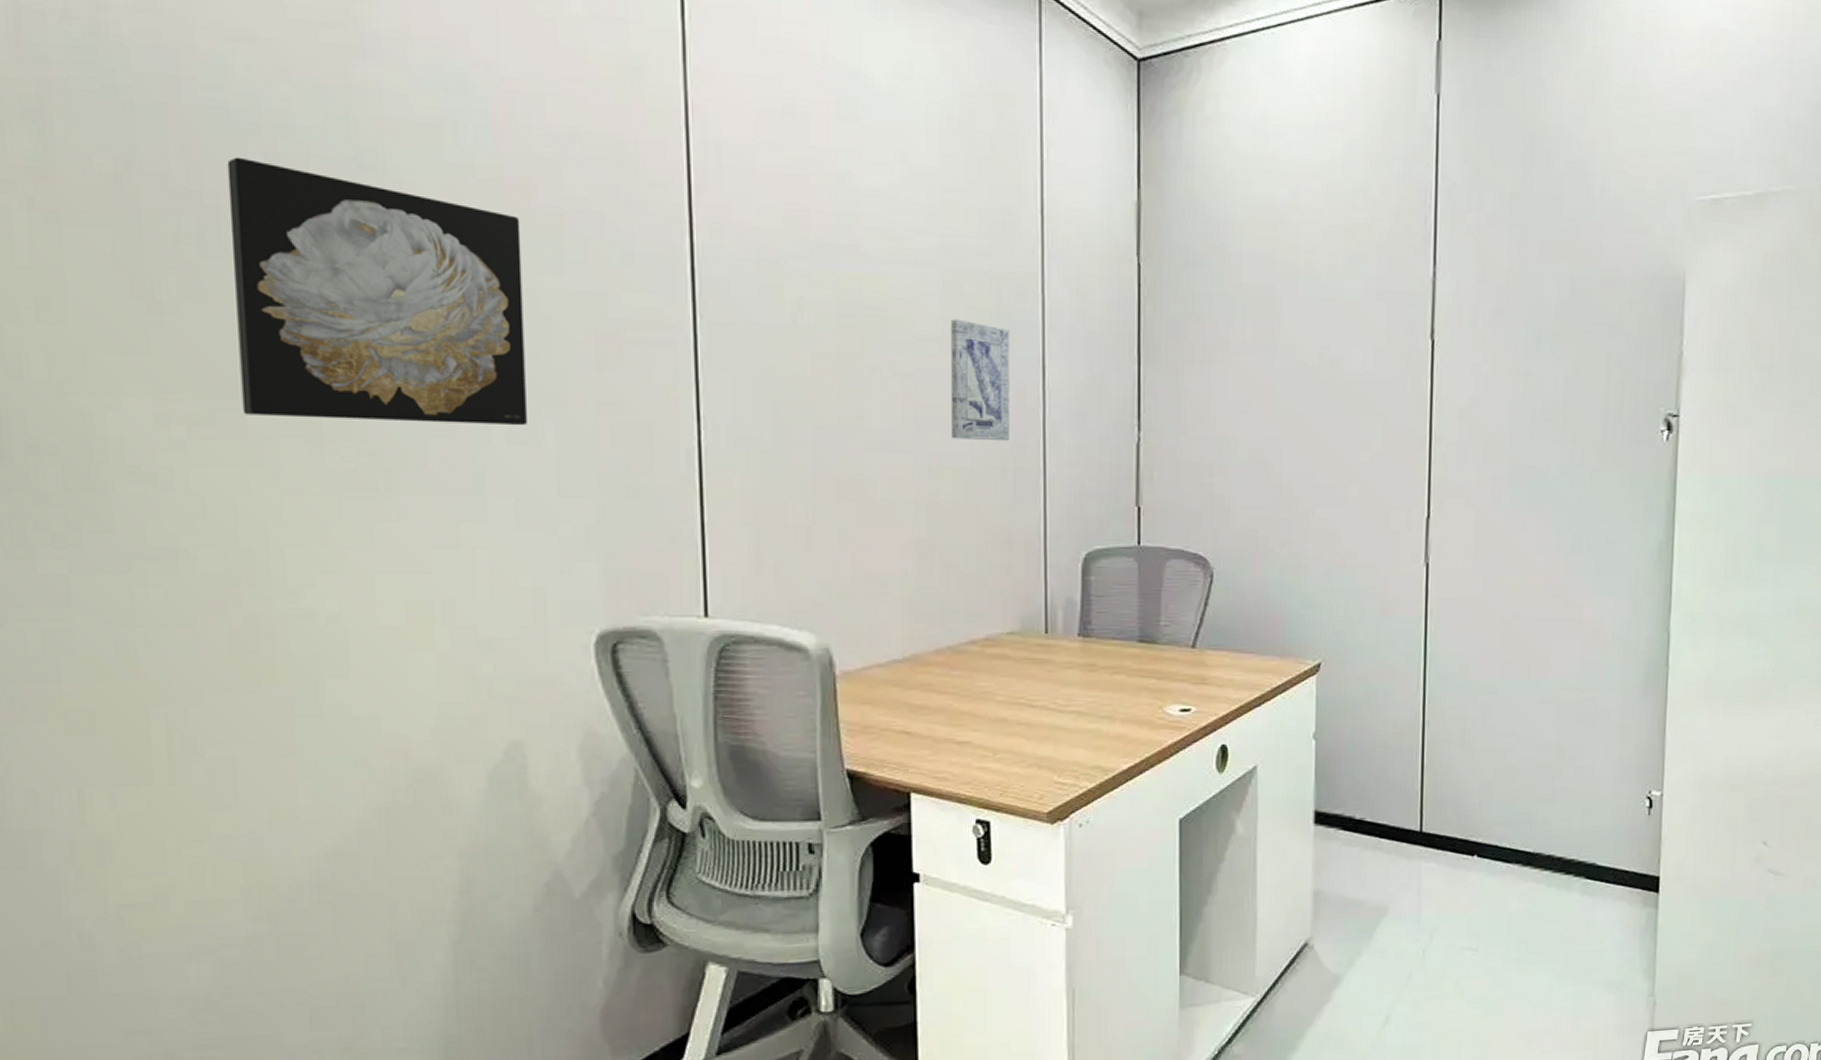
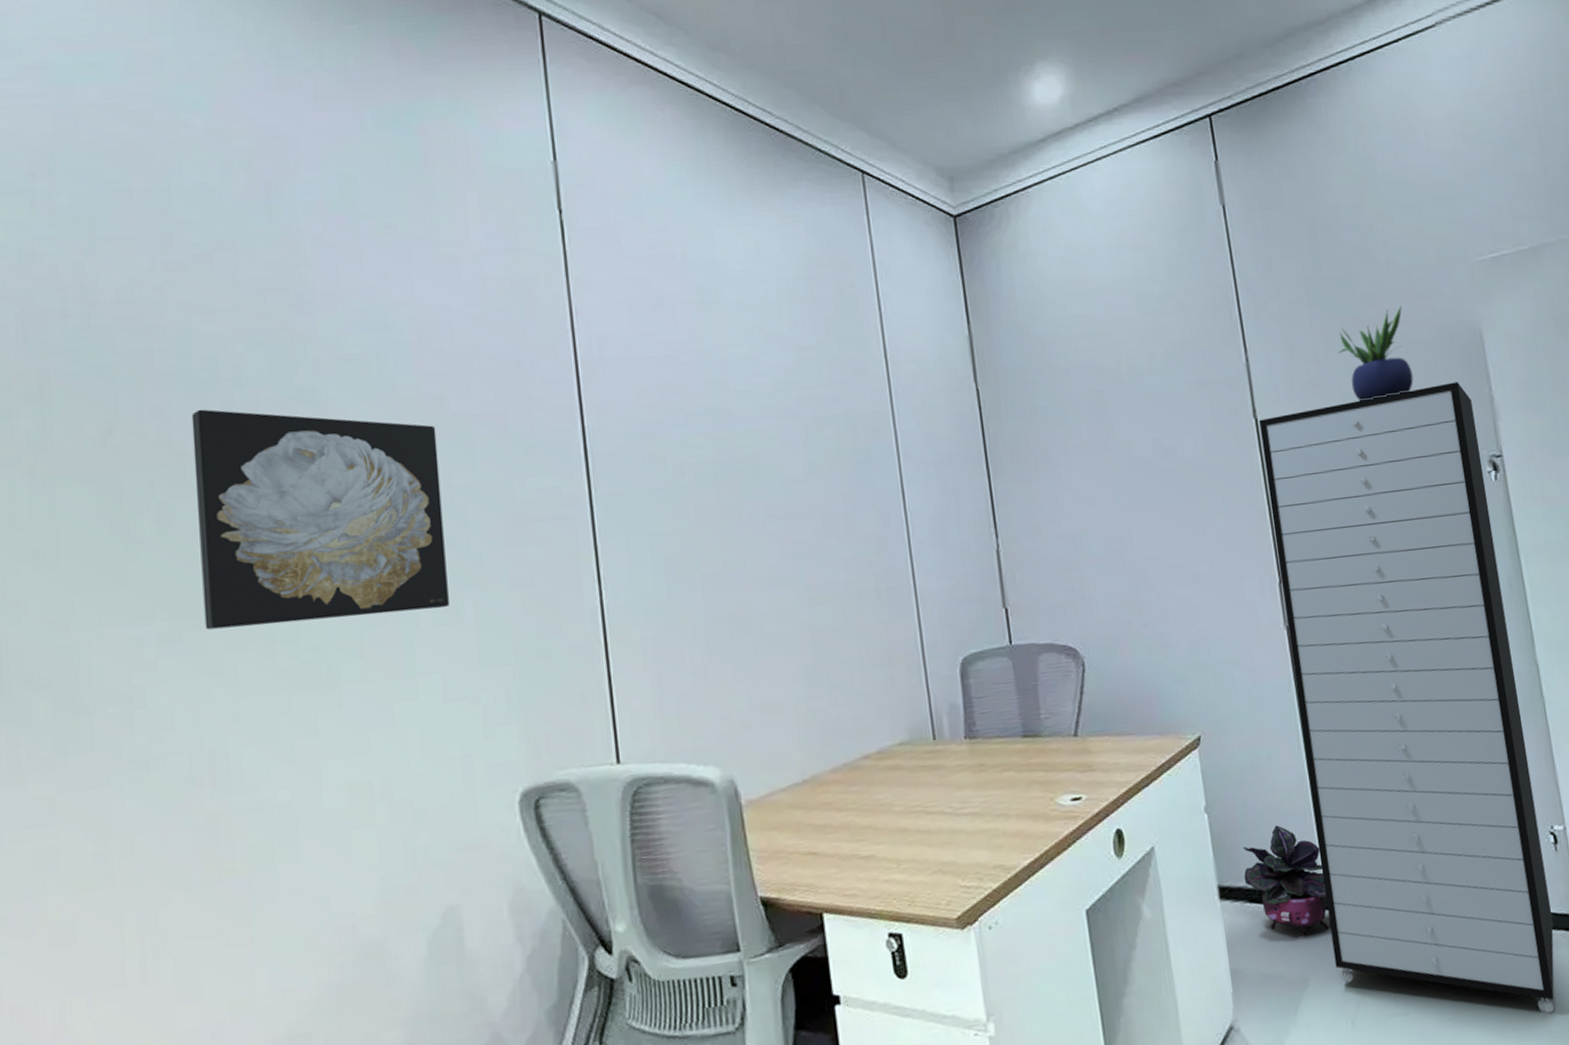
wall art: present [950,319,1010,442] -> none [815,460,879,568]
potted plant: none [1341,759,1421,866] -> present [1242,825,1329,935]
storage cabinet: none [1416,330,1660,963] -> present [1259,382,1554,1014]
potted plant: none [1532,237,1608,337] -> present [1338,304,1414,402]

